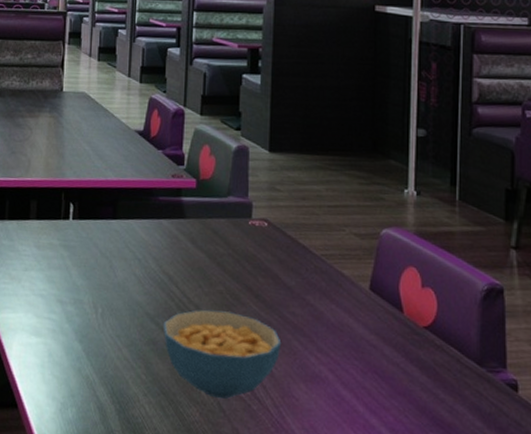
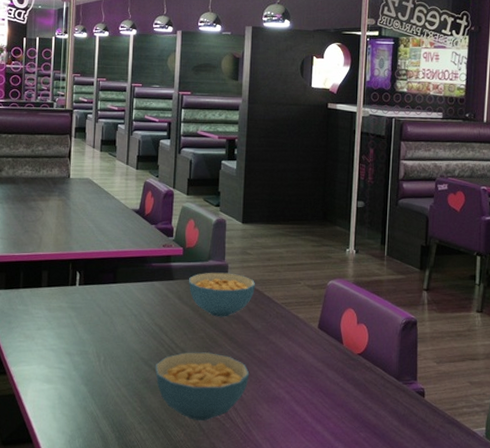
cereal bowl: none [204,211,287,269] -> present [189,272,255,317]

